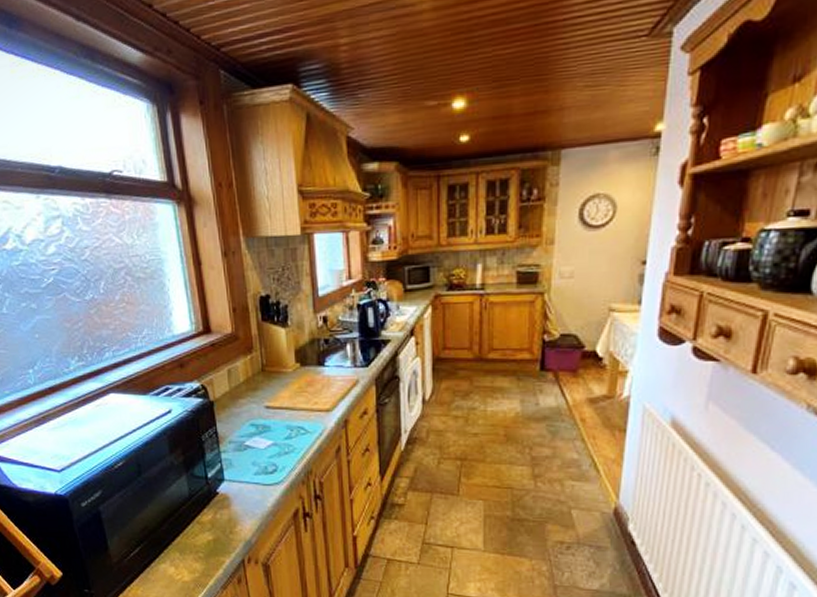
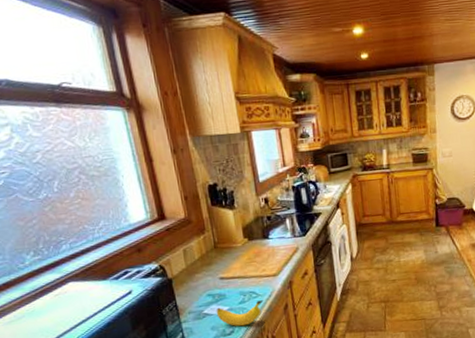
banana: none [258,438,313,466] -> present [216,300,264,327]

